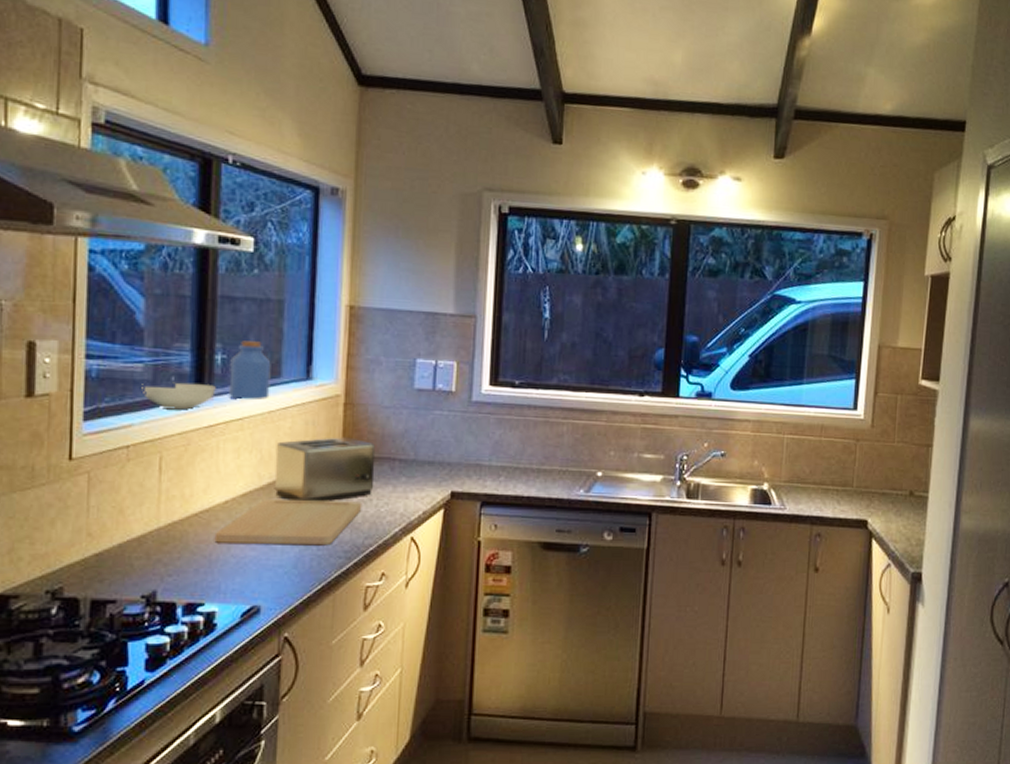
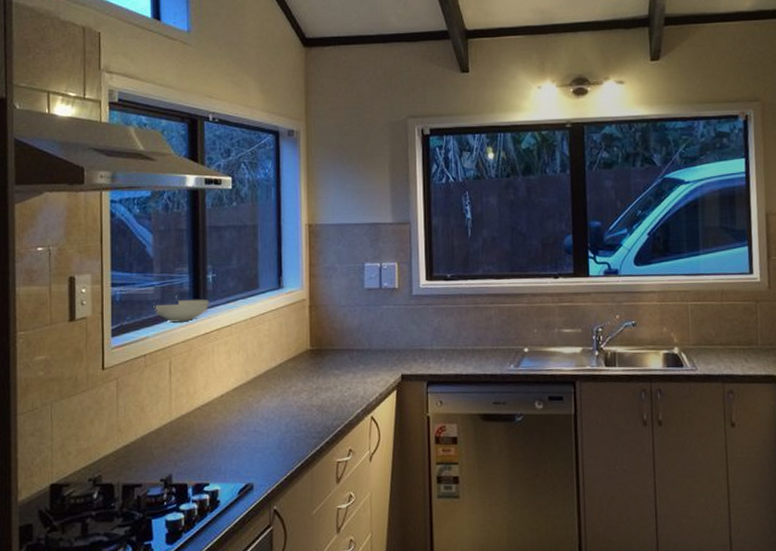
cutting board: present [214,498,363,546] -> none [214,388,330,431]
jar: present [227,340,271,401] -> none [218,260,251,310]
toaster: present [274,437,375,502] -> none [258,334,337,392]

